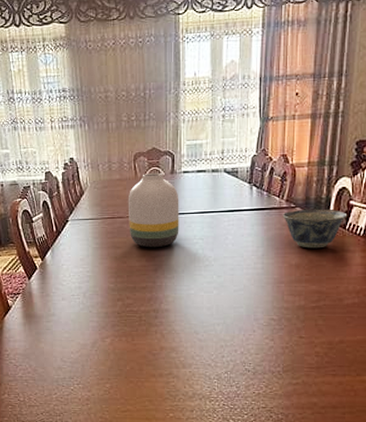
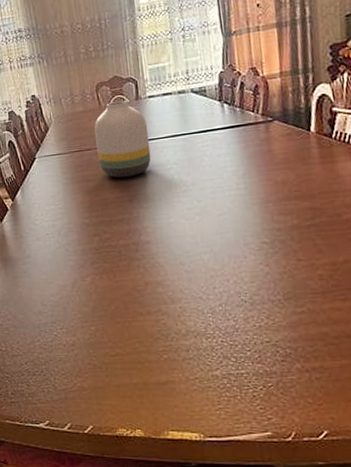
bowl: present [282,208,348,249] -> none [259,118,332,163]

